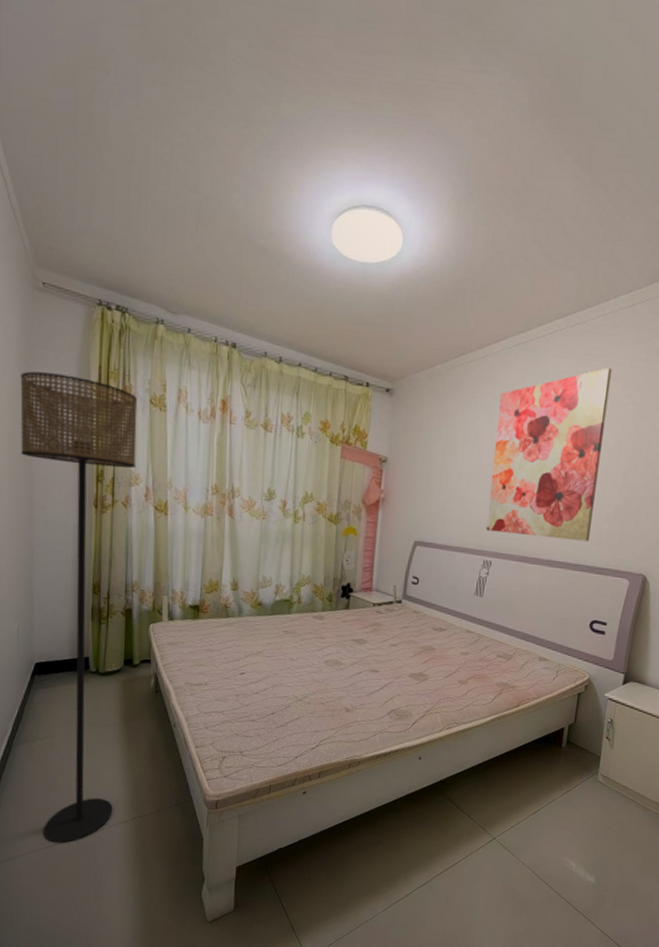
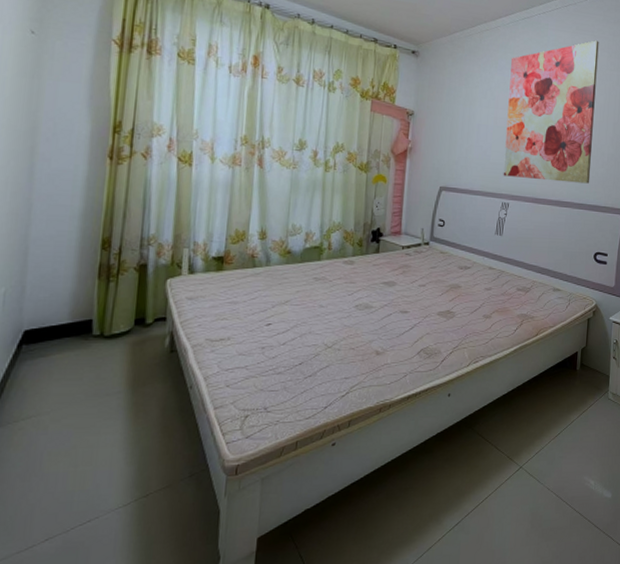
floor lamp: present [20,371,138,843] -> none [18,20,165,544]

